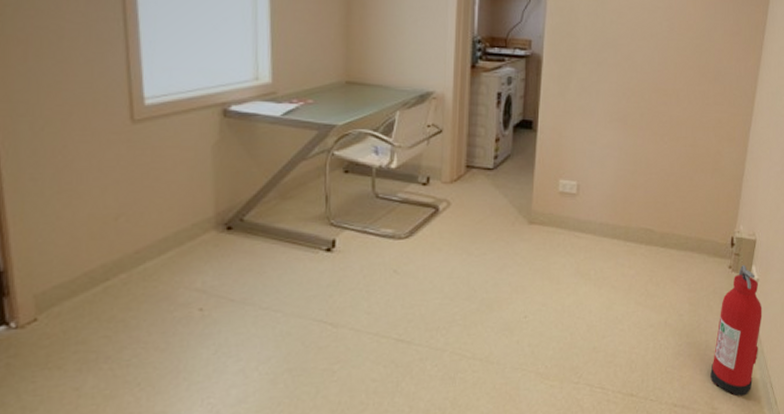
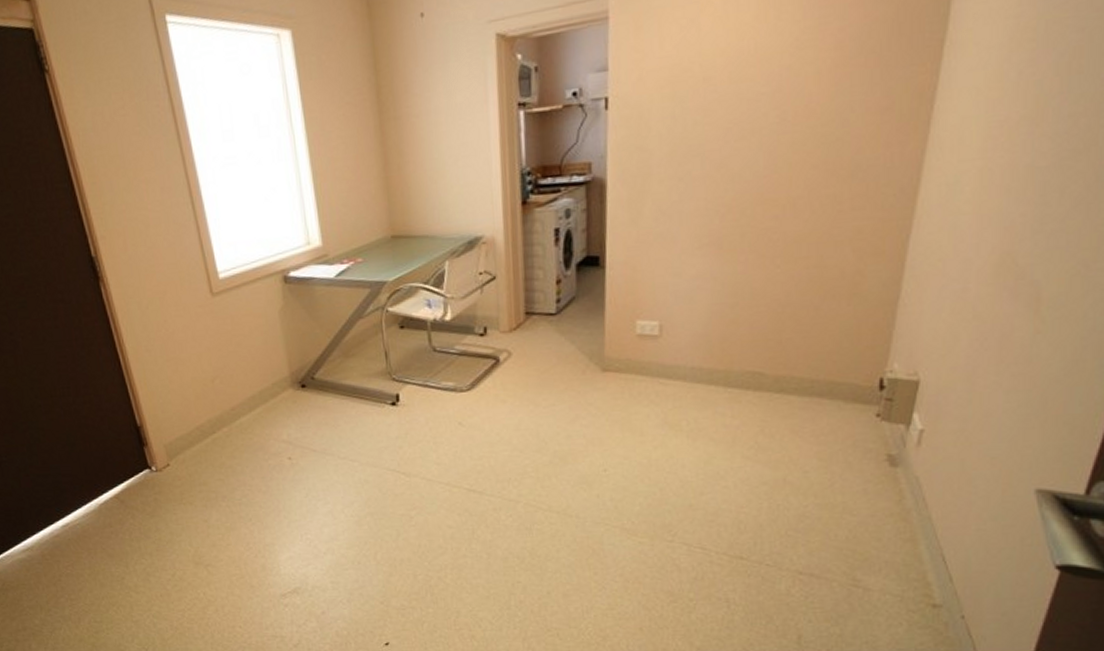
fire extinguisher: present [710,265,763,397] -> none [850,412,930,569]

